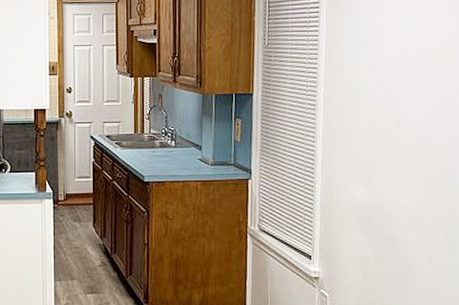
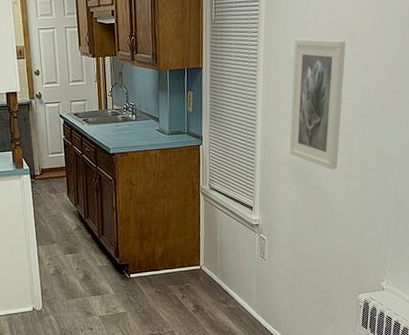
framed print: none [356,68,422,219] -> present [289,38,346,170]

